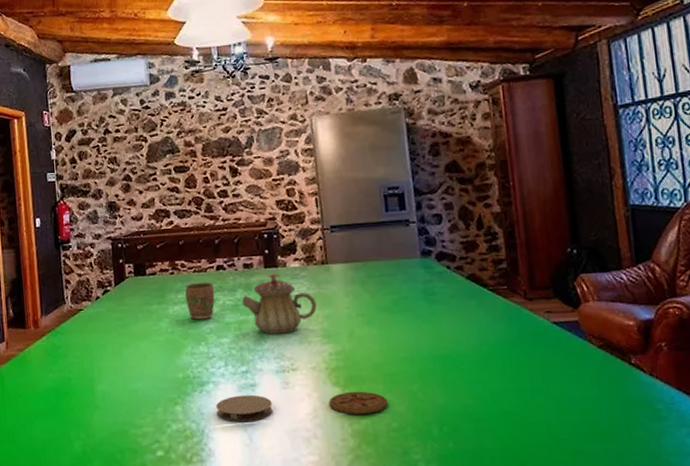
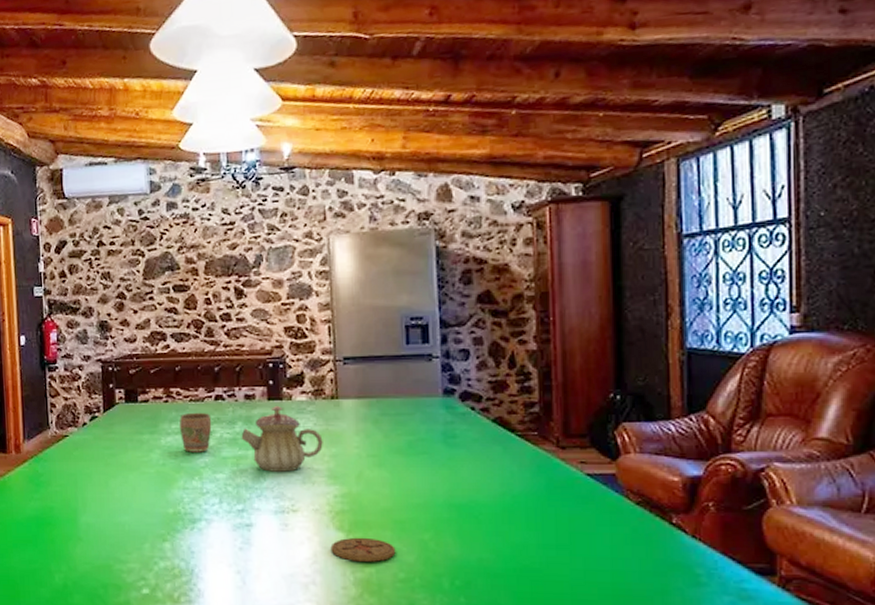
coaster: present [216,394,273,423] -> none [208,535,269,564]

